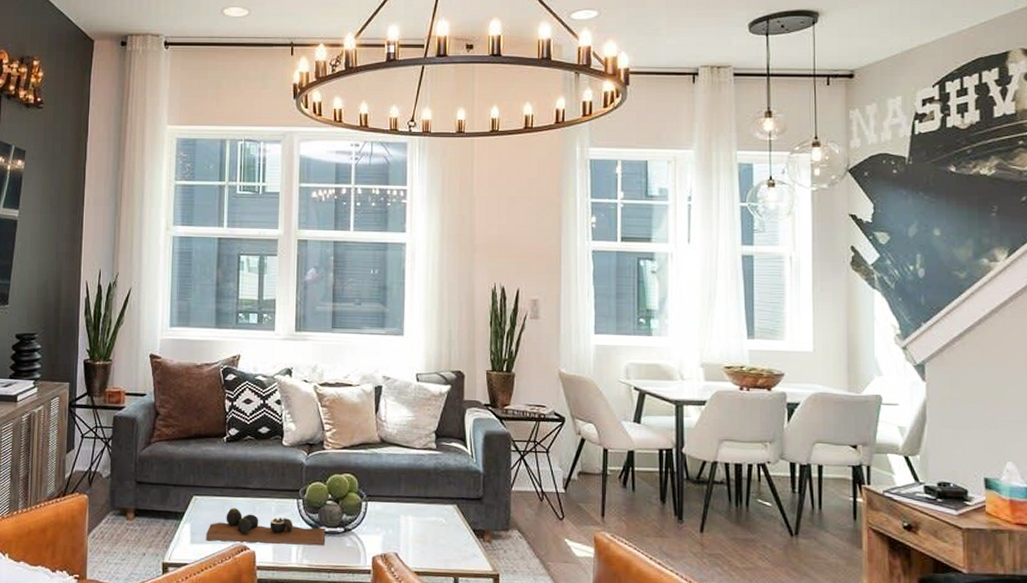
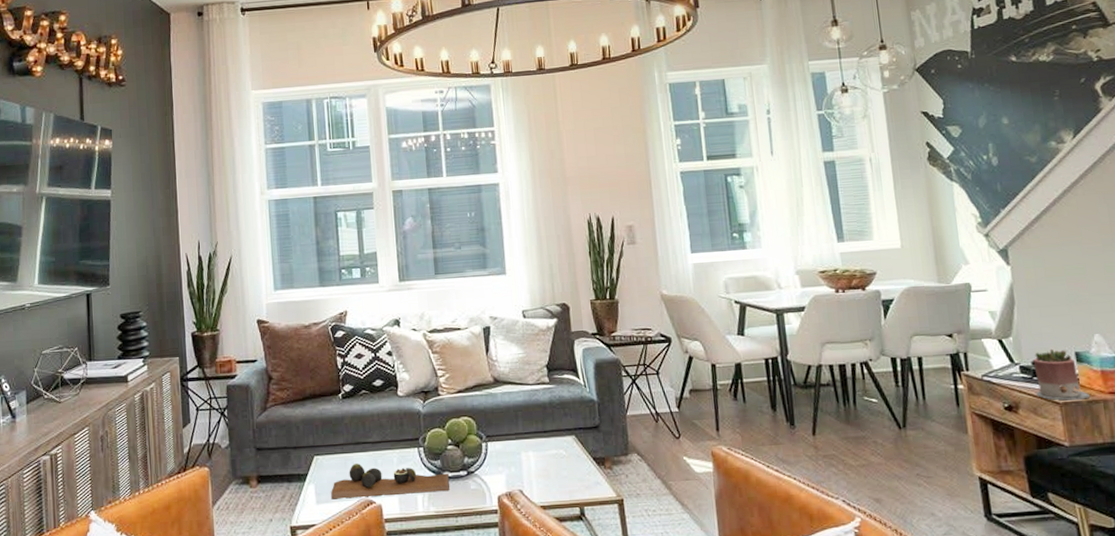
succulent planter: none [938,471,996,528] -> present [1033,348,1091,401]

